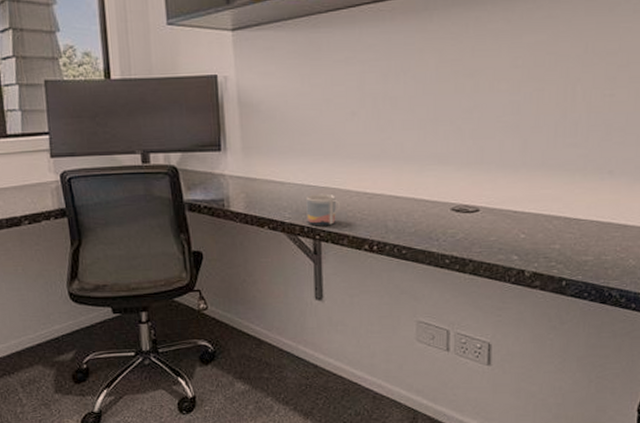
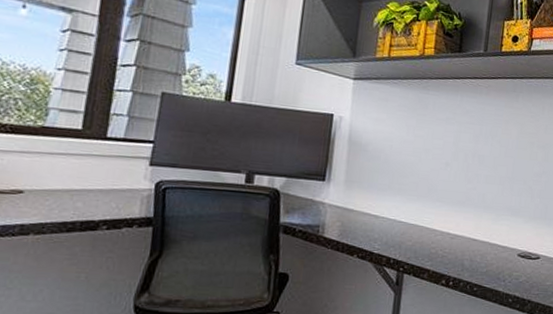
mug: present [306,193,341,226] -> none [394,229,427,260]

